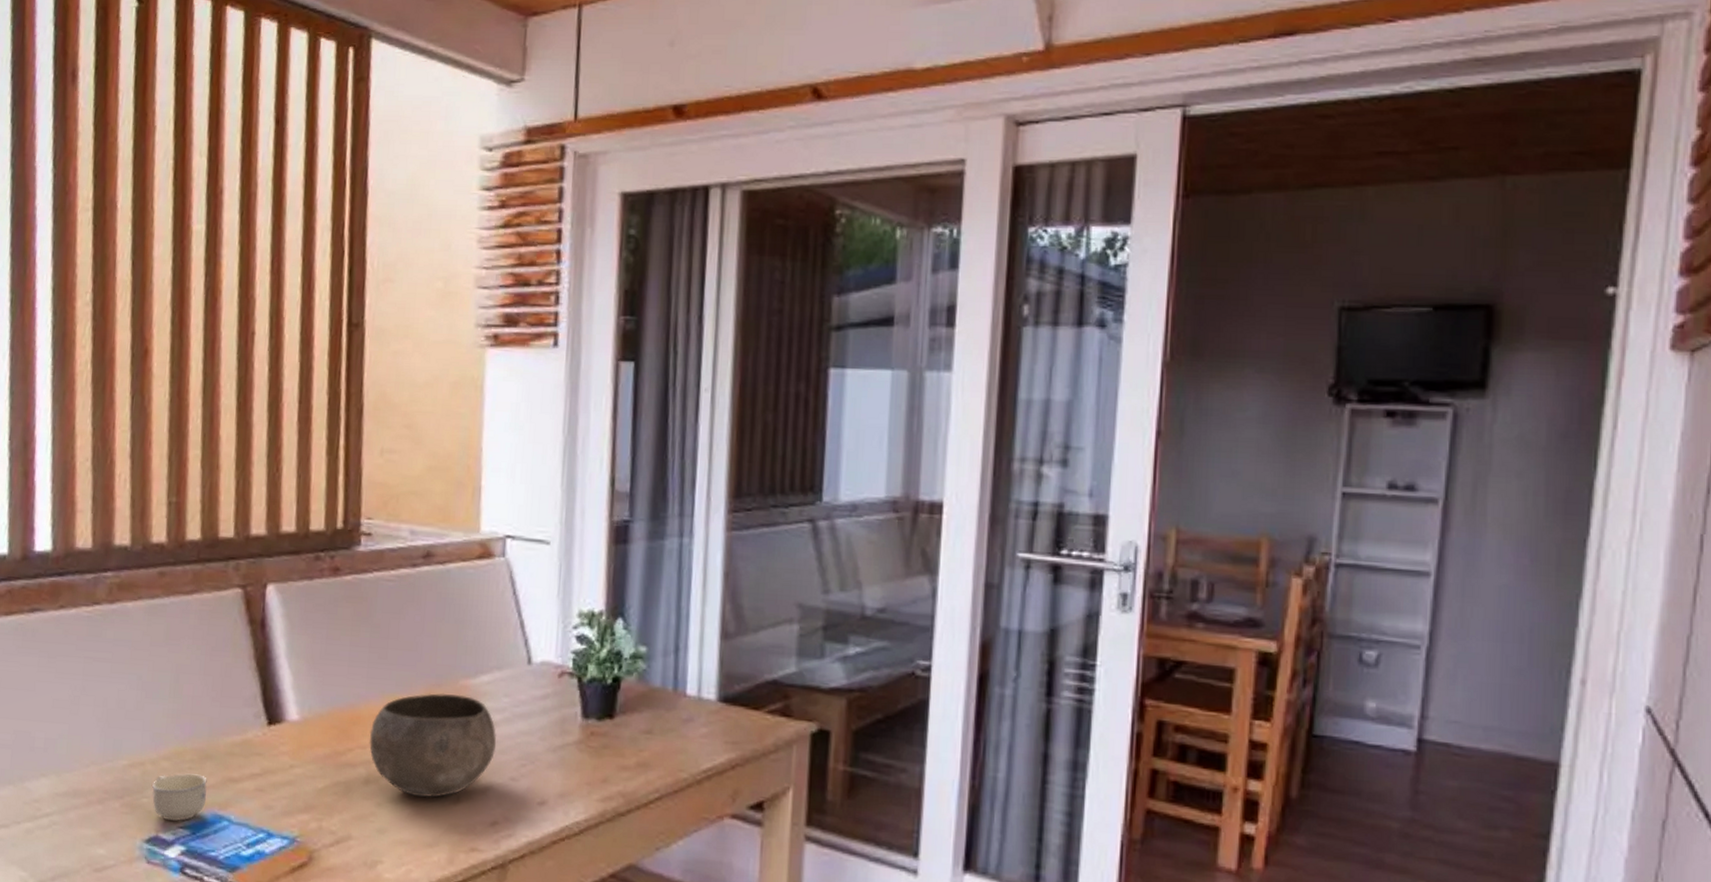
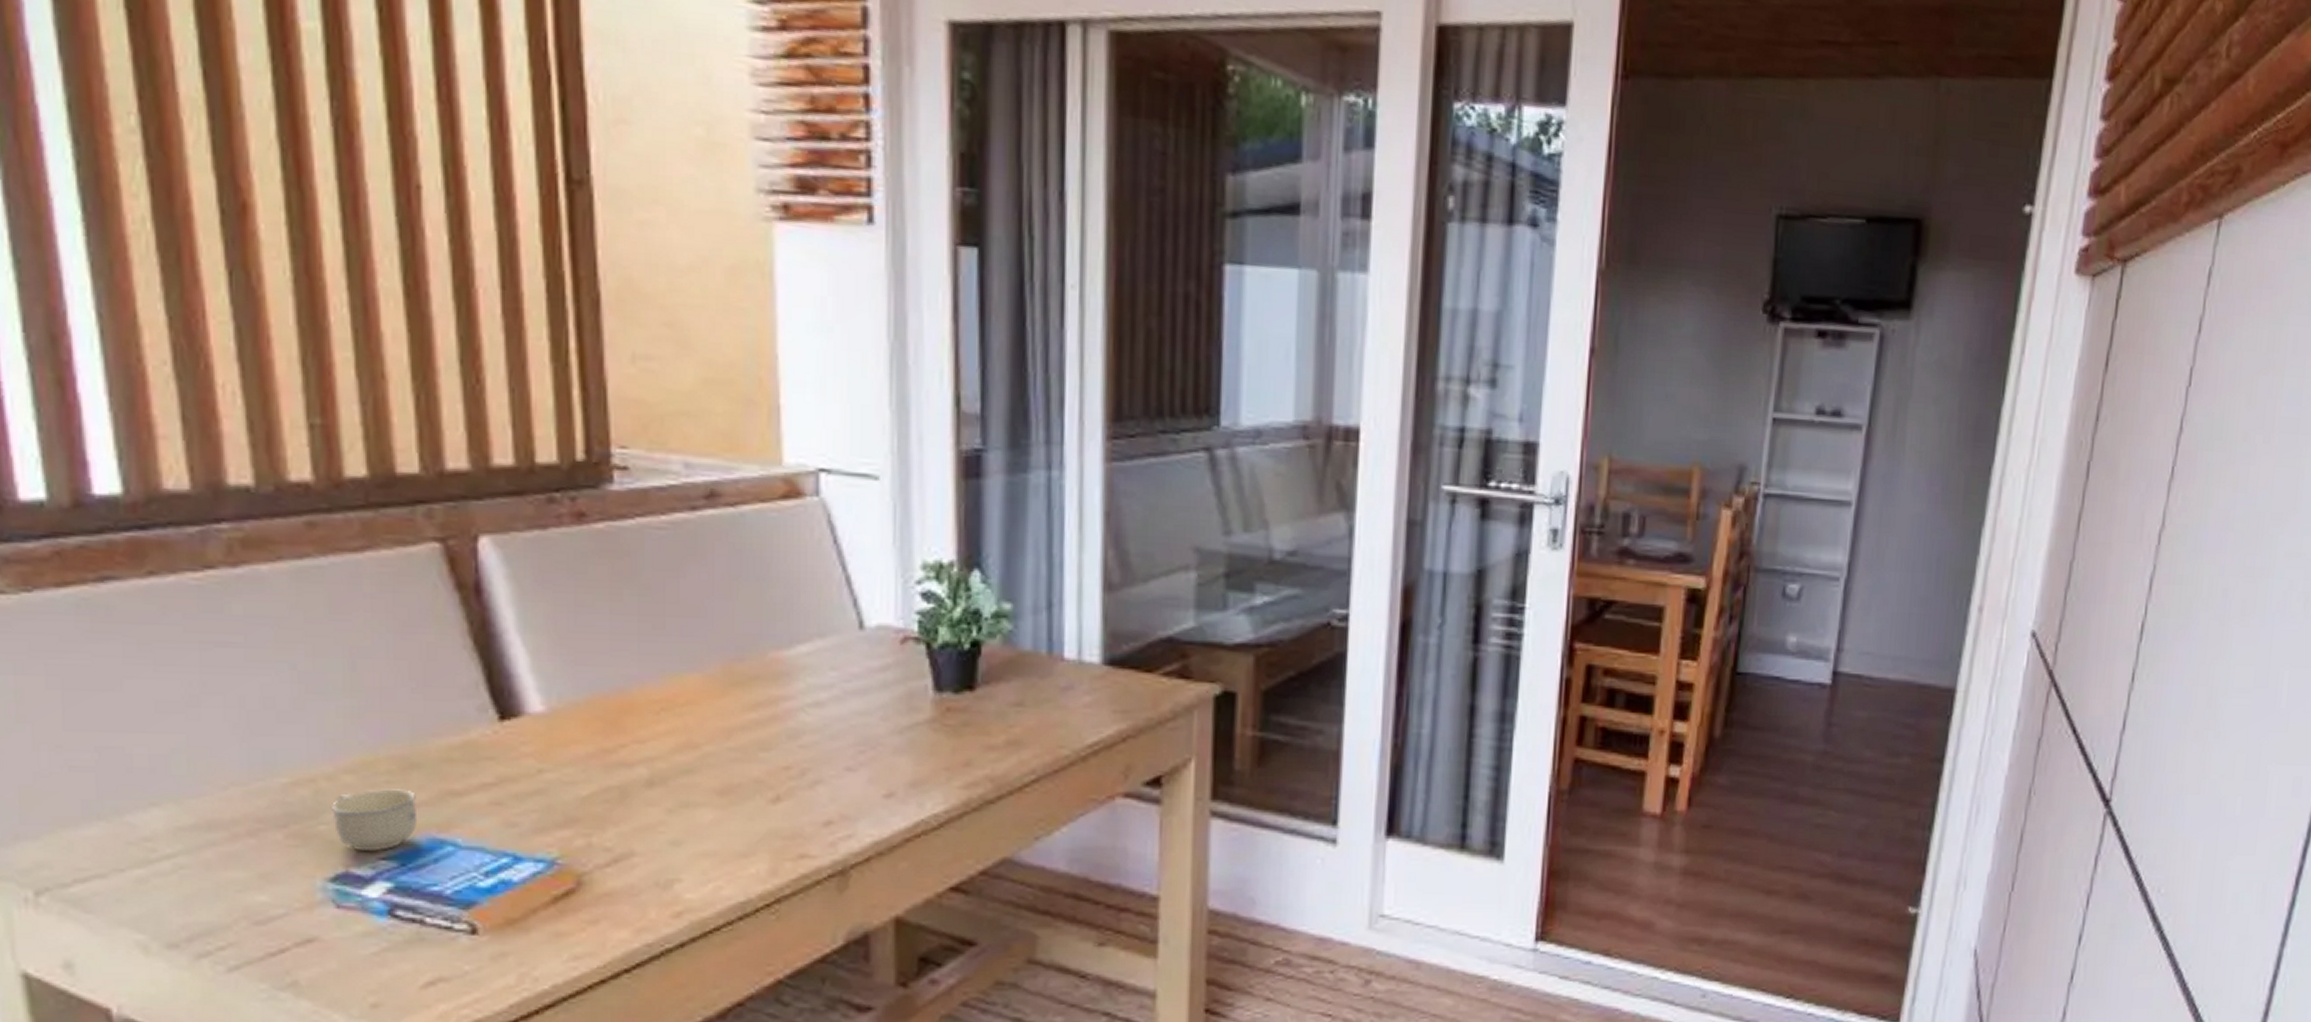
bowl: present [368,693,497,798] -> none [648,669,824,799]

